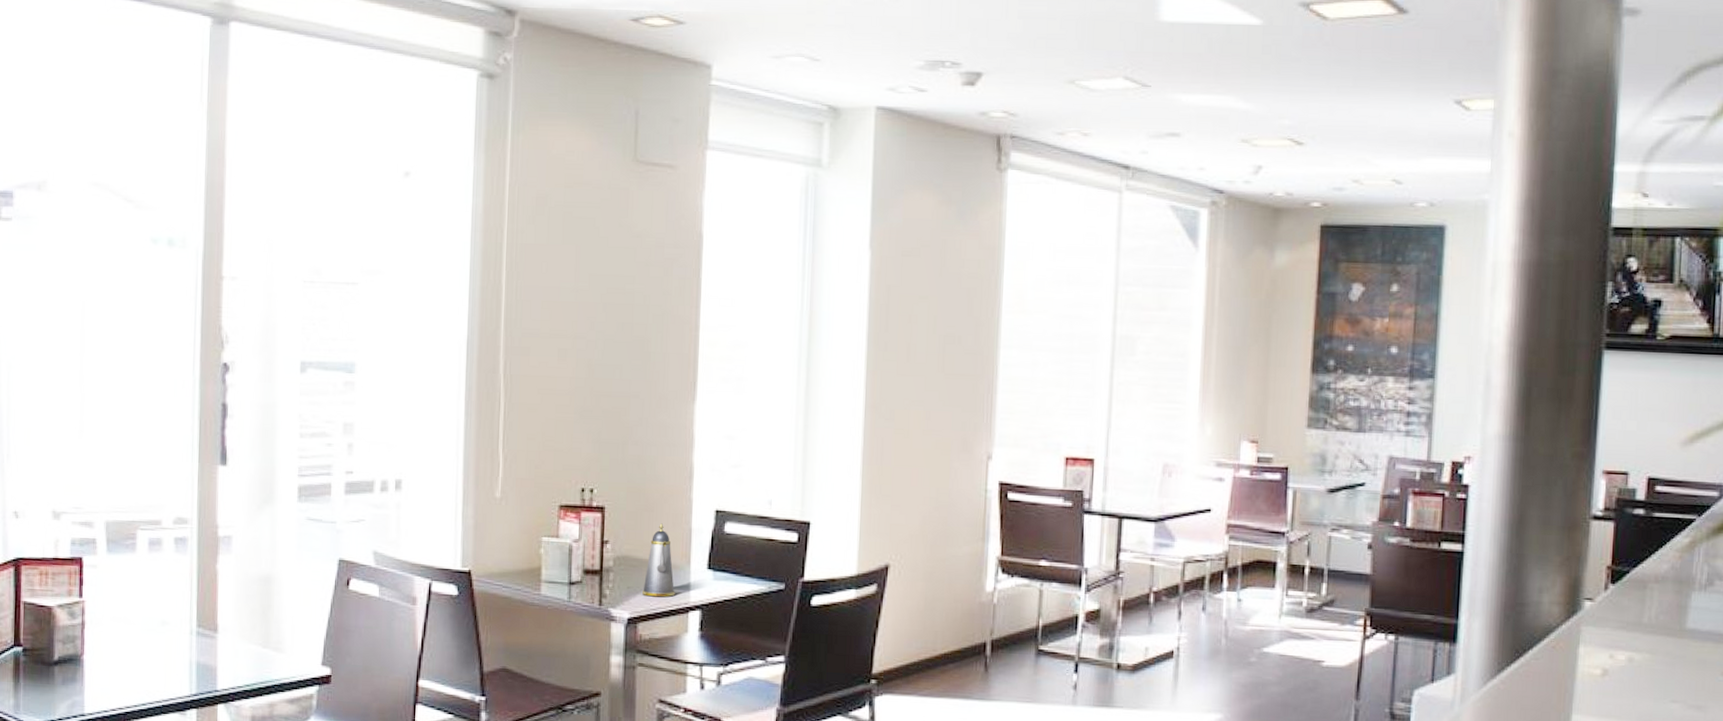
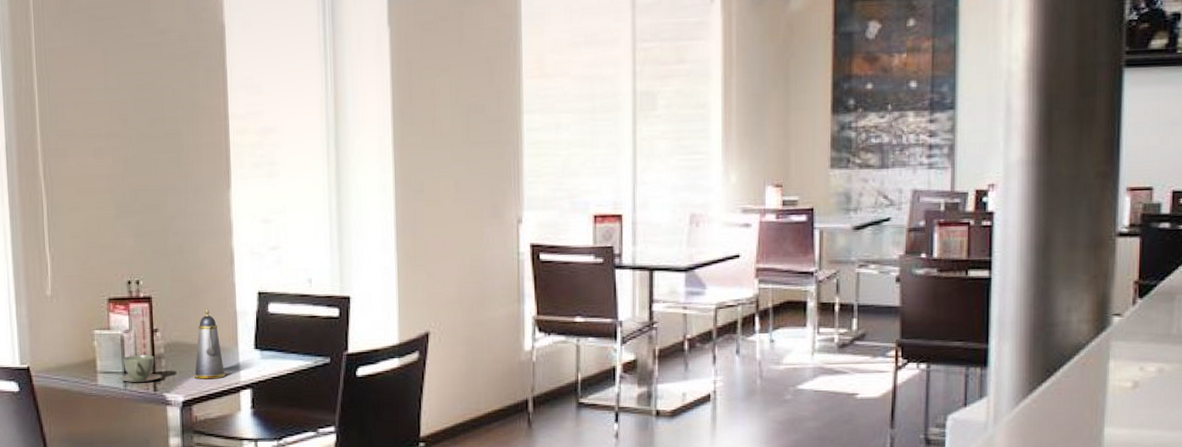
teacup: none [564,566,609,596] -> present [119,355,162,383]

